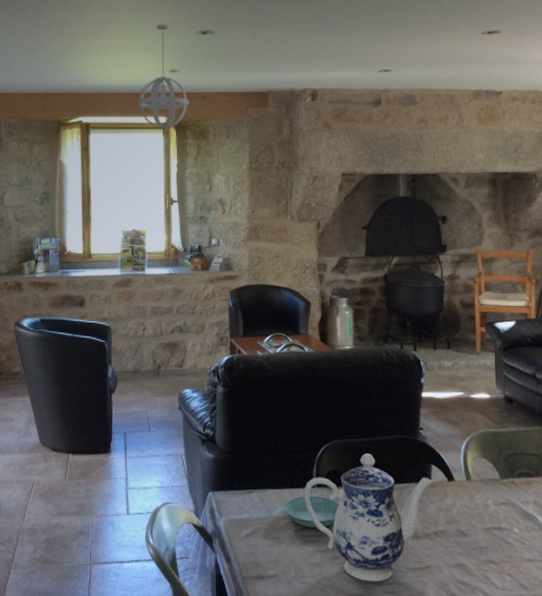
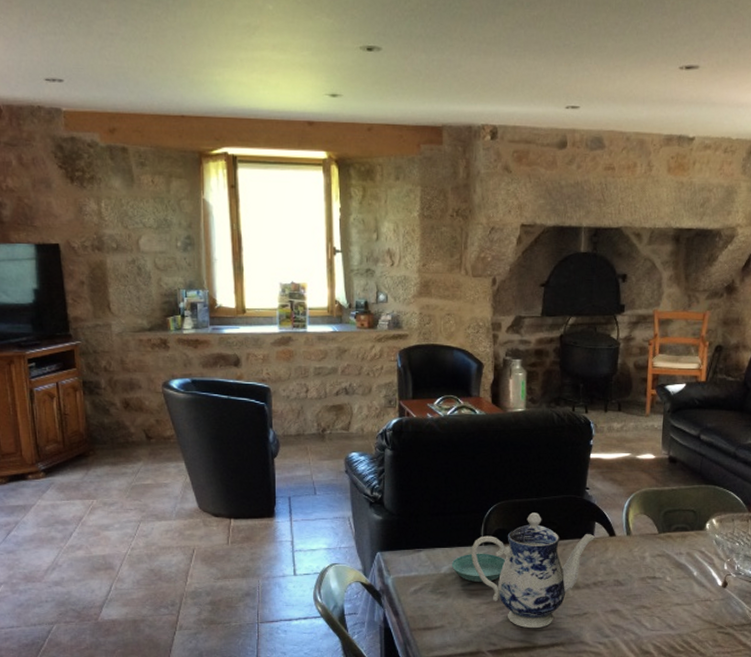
pendant light: present [138,24,189,129] -> none [293,35,353,167]

